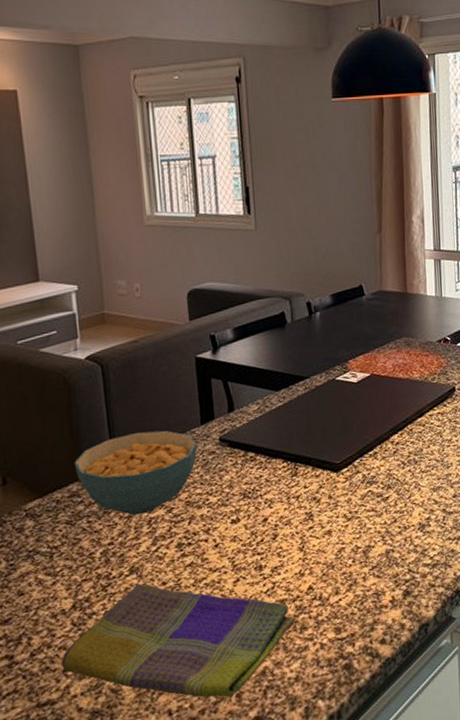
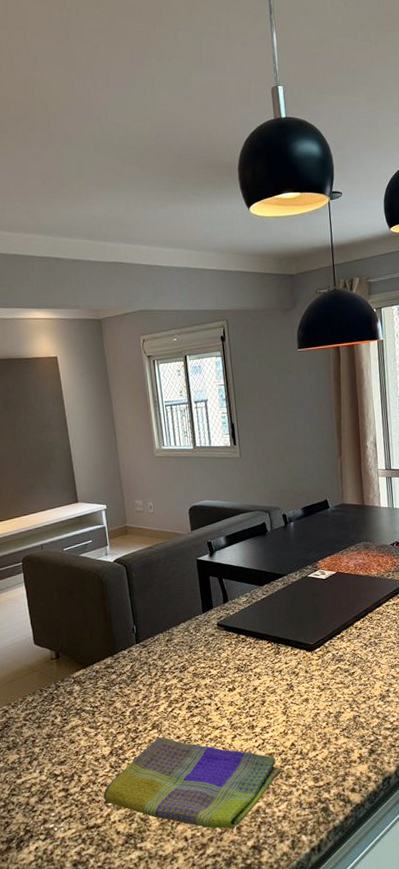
cereal bowl: present [74,430,198,516] -> none [108,617,201,684]

